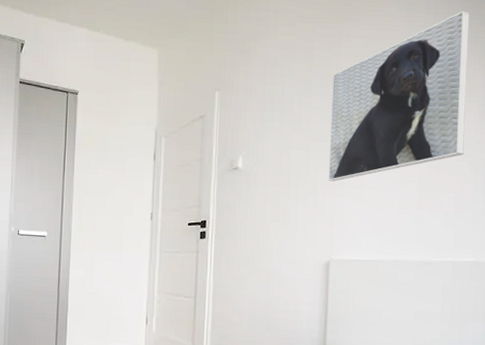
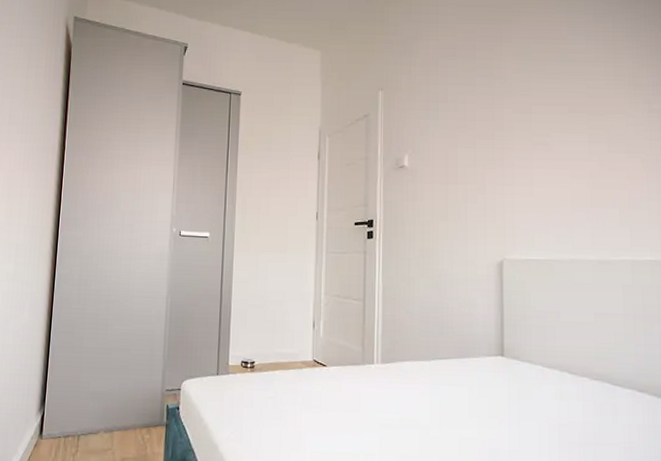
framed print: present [328,10,470,181] -> none [495,11,634,179]

